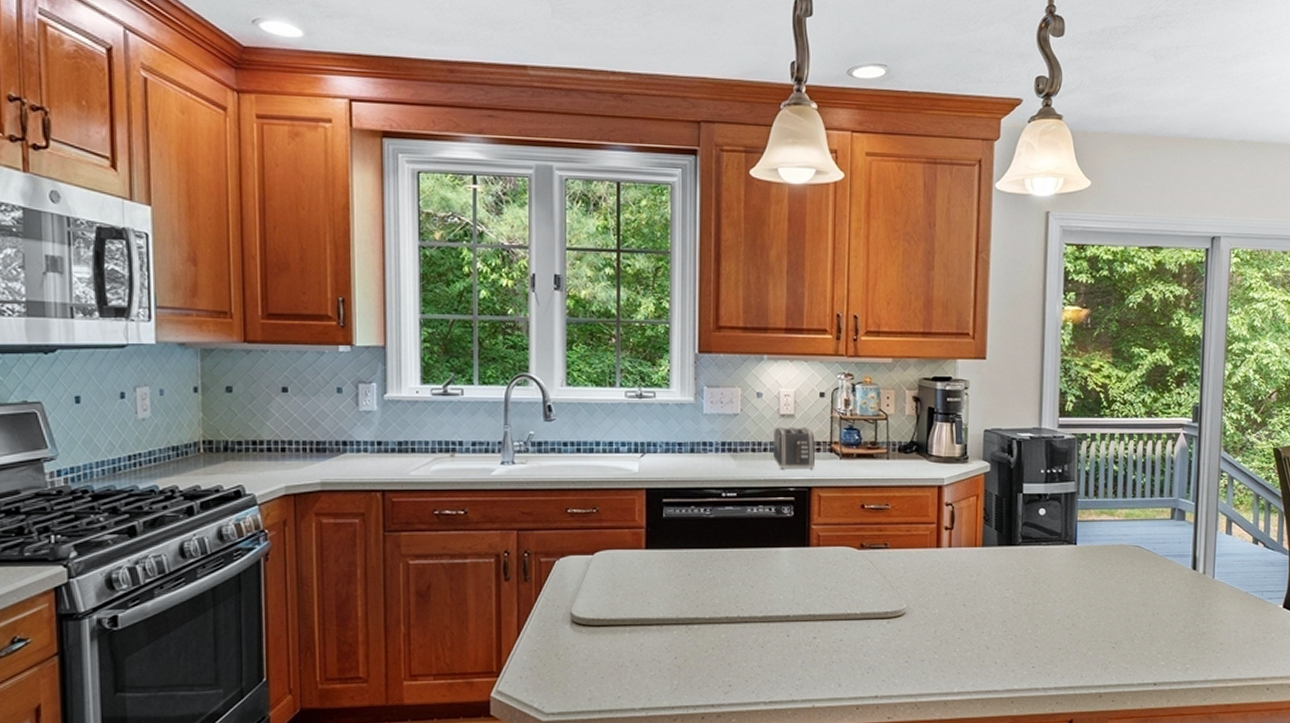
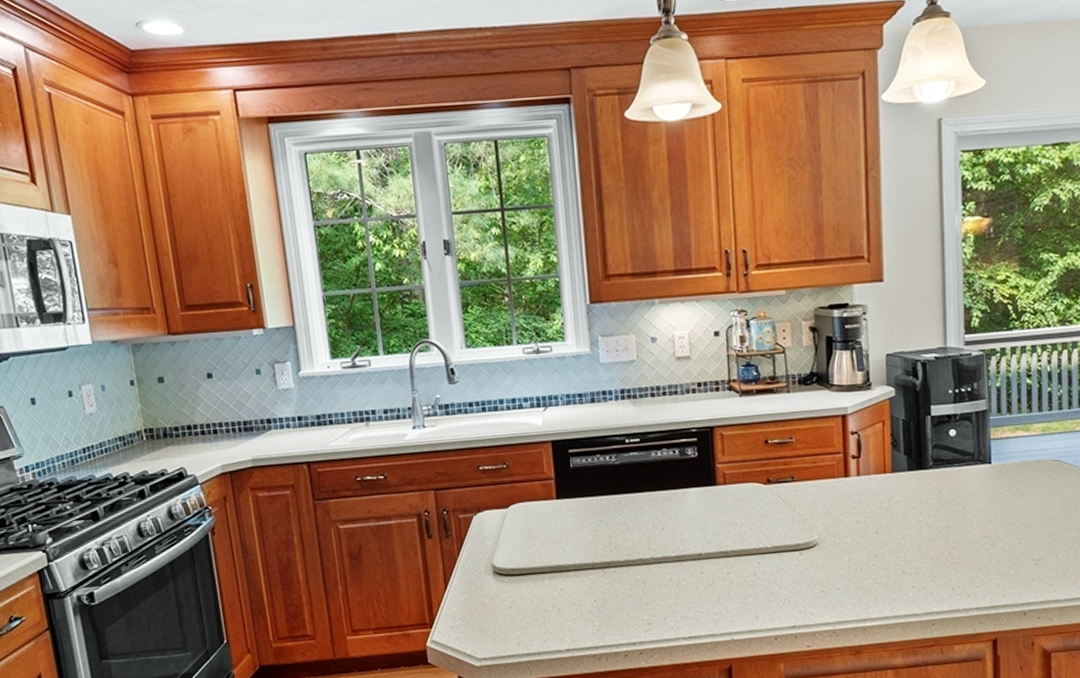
toaster: present [773,427,816,471] -> none [671,367,716,412]

